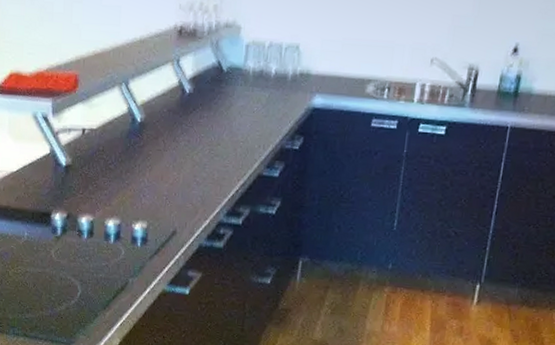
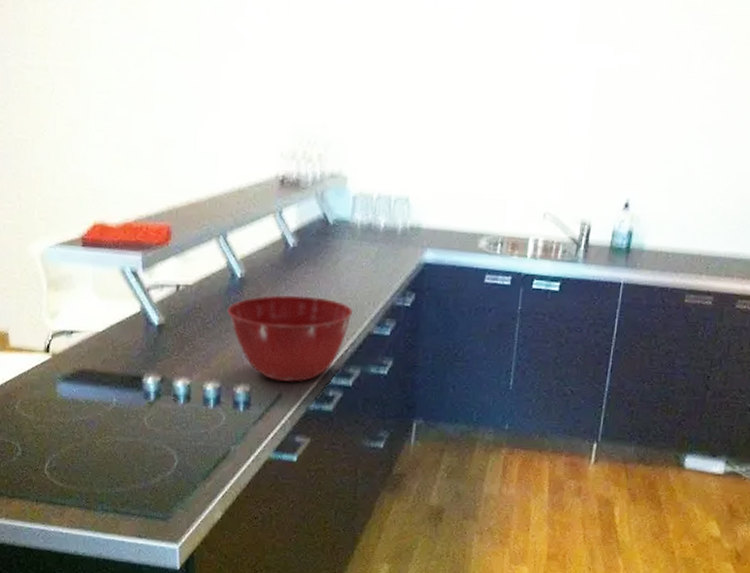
mixing bowl: none [127,138,244,221] -> present [227,295,353,383]

